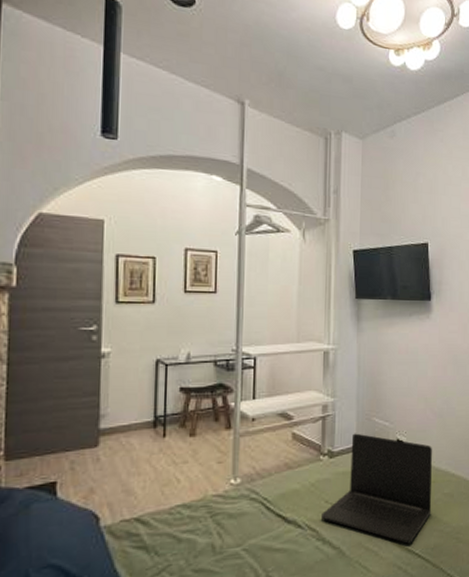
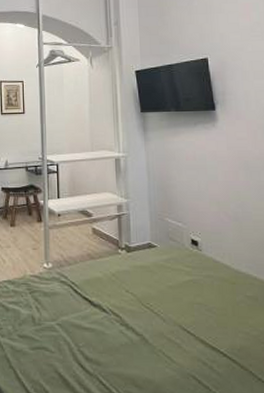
laptop: present [320,433,432,544] -> none [122,231,233,341]

